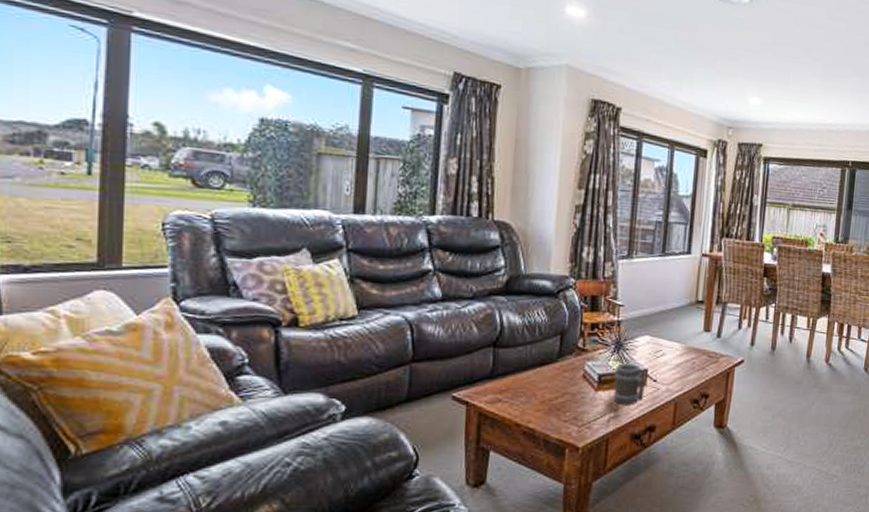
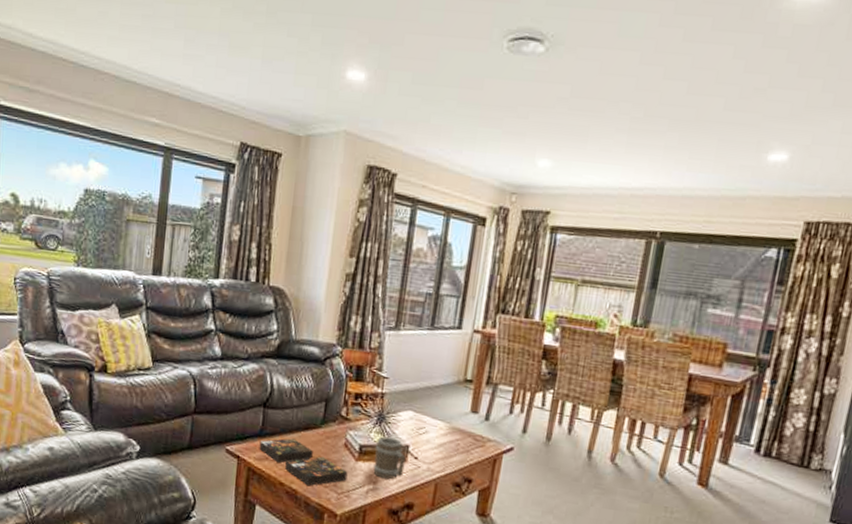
board game: none [490,376,588,423] -> present [259,438,348,486]

